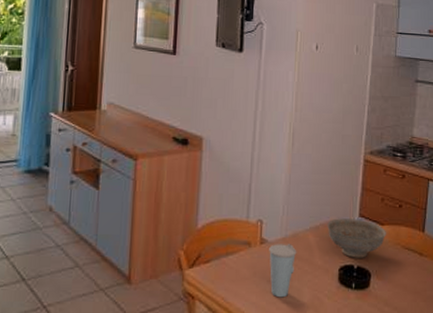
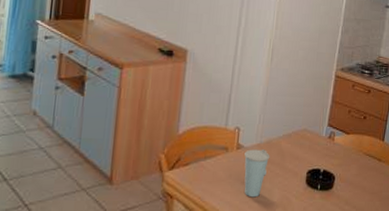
decorative bowl: present [327,218,386,258] -> none [298,127,351,163]

